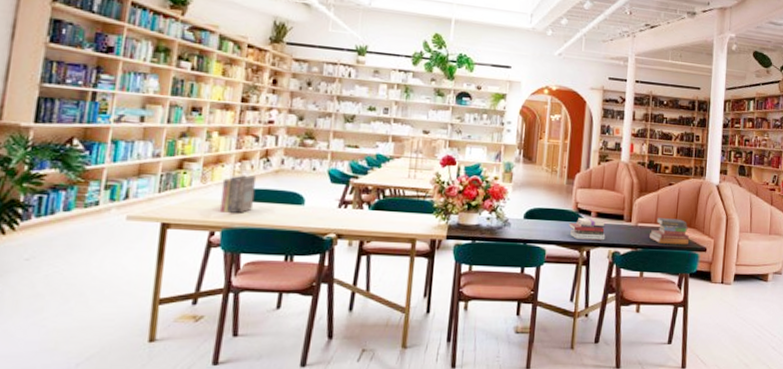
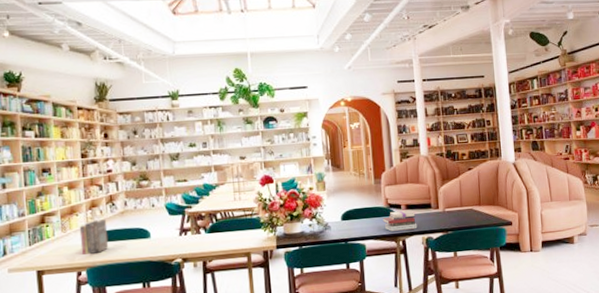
books: present [649,218,689,245] -> none [457,199,494,224]

